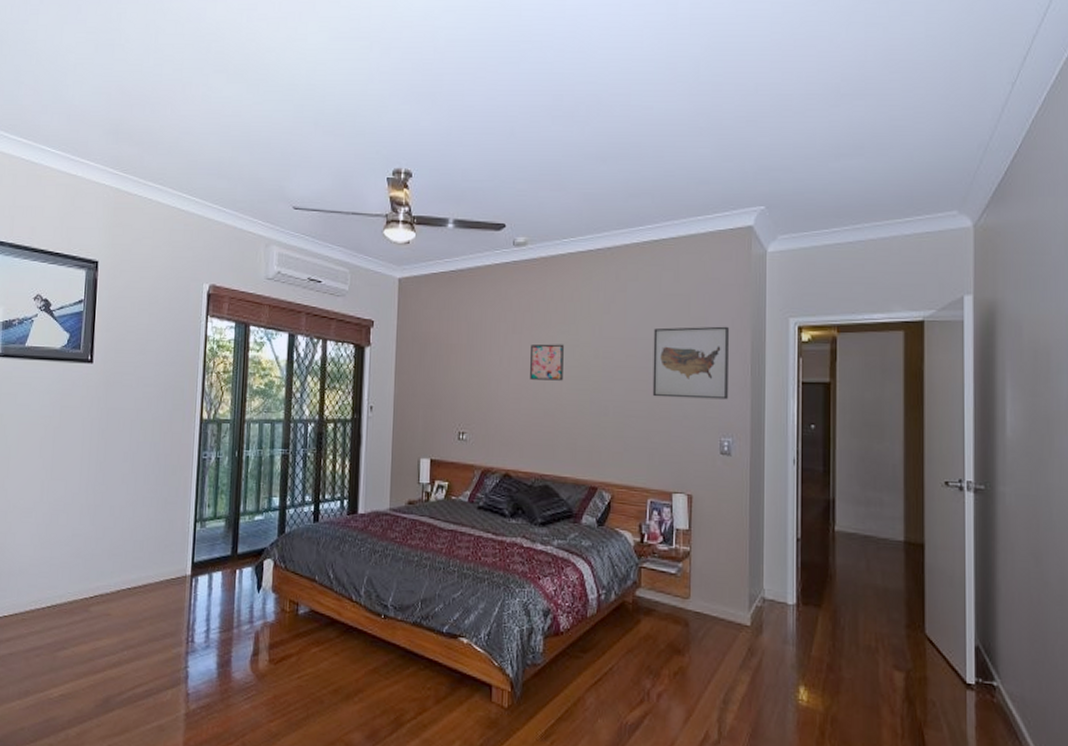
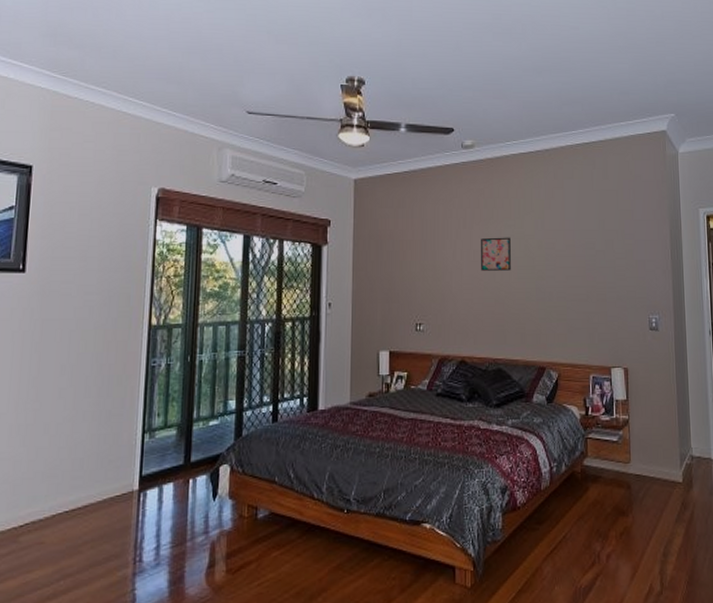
wall art: present [652,326,729,400] -> none [588,217,653,282]

